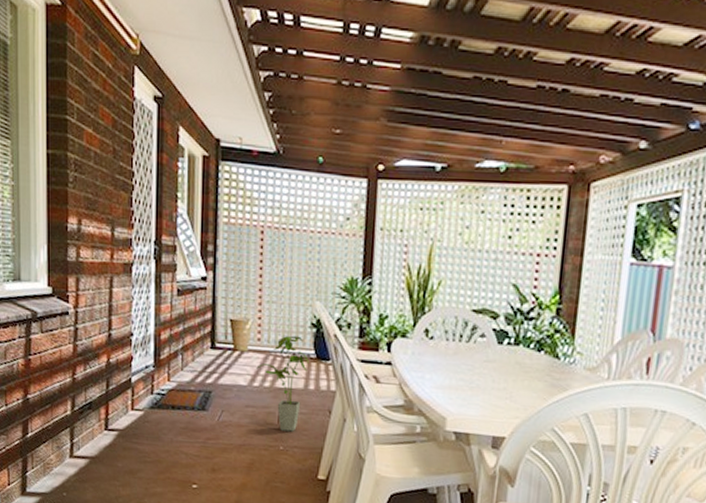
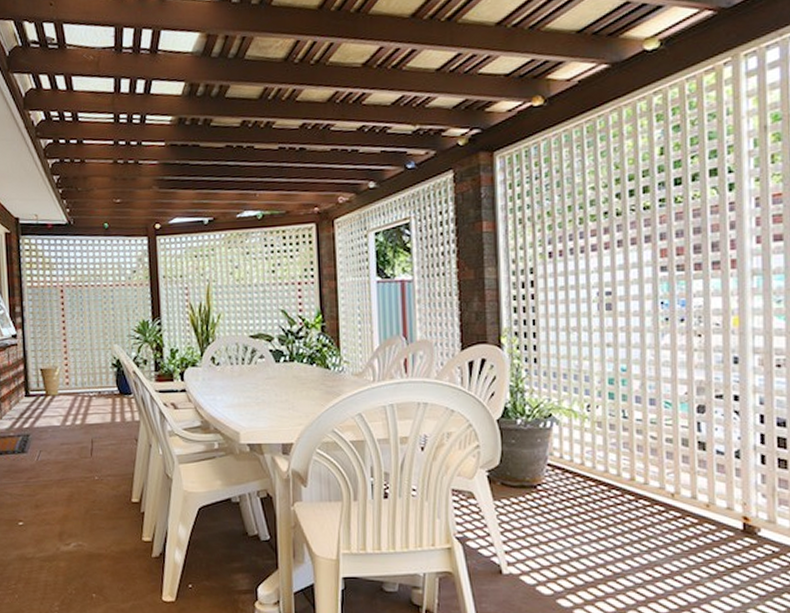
house plant: present [256,335,309,432] -> none [67,376,113,462]

